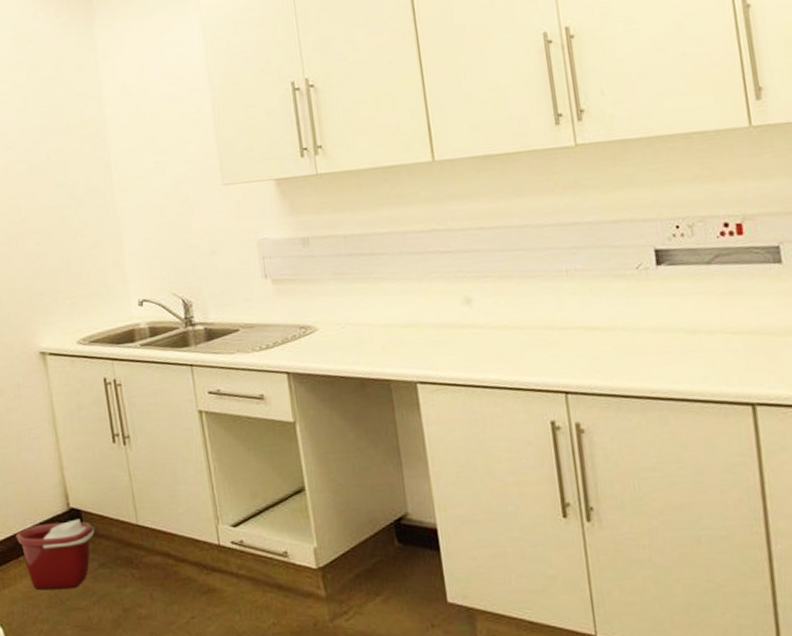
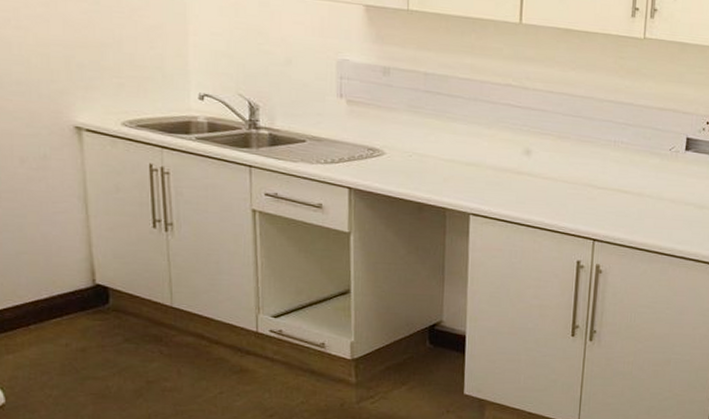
bucket: present [16,519,95,590] -> none [27,295,122,360]

